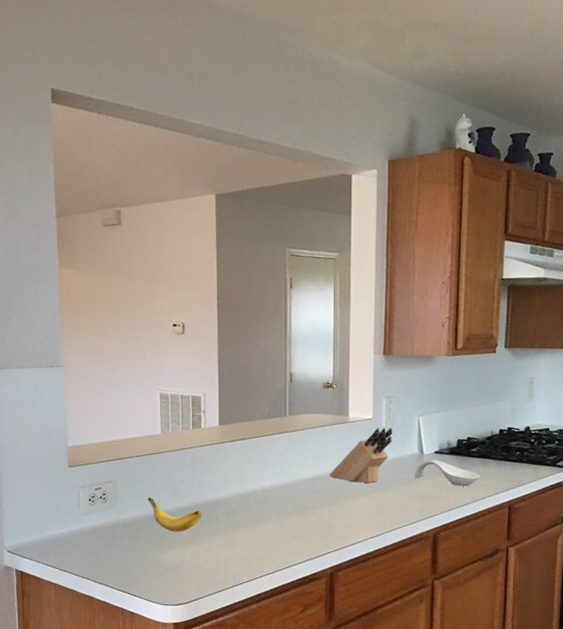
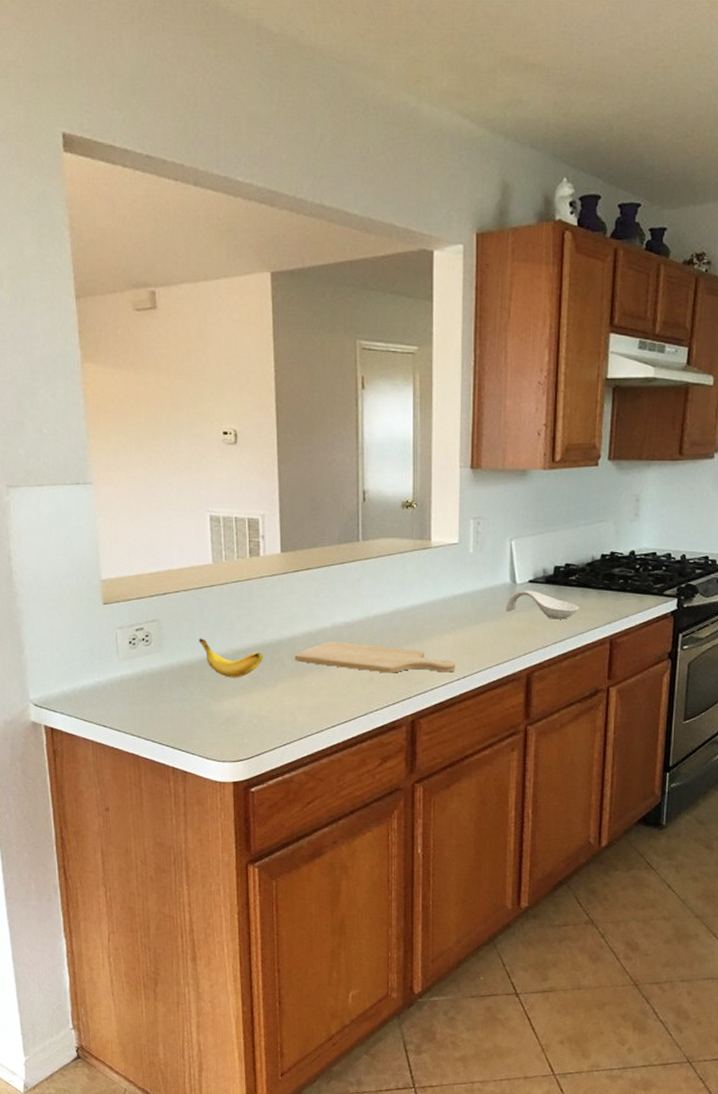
chopping board: none [229,502,370,531] -> present [294,641,456,673]
knife block: present [329,428,392,484] -> none [409,554,481,619]

